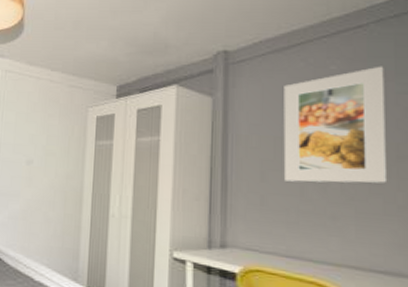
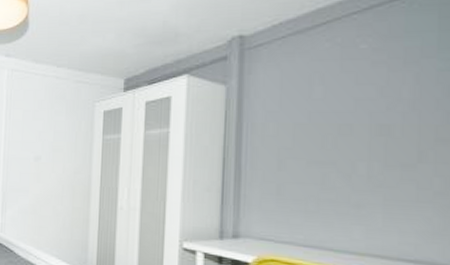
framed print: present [283,66,388,184] -> none [303,41,425,170]

